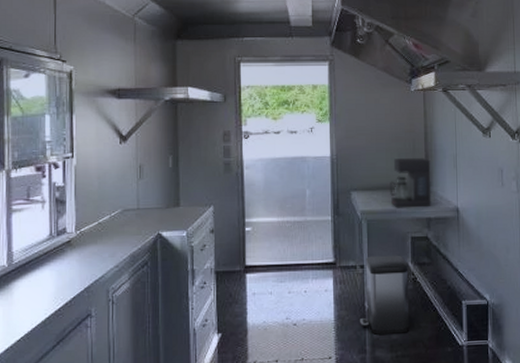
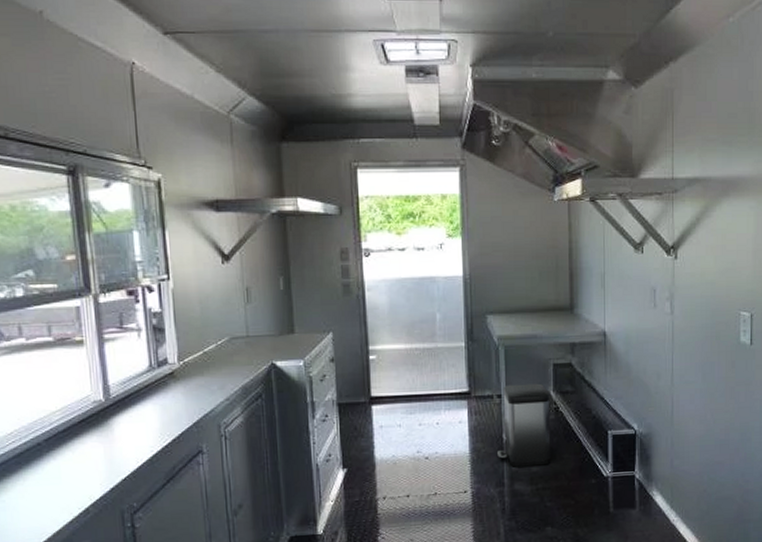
coffee maker: present [389,158,432,208] -> none [528,277,576,333]

